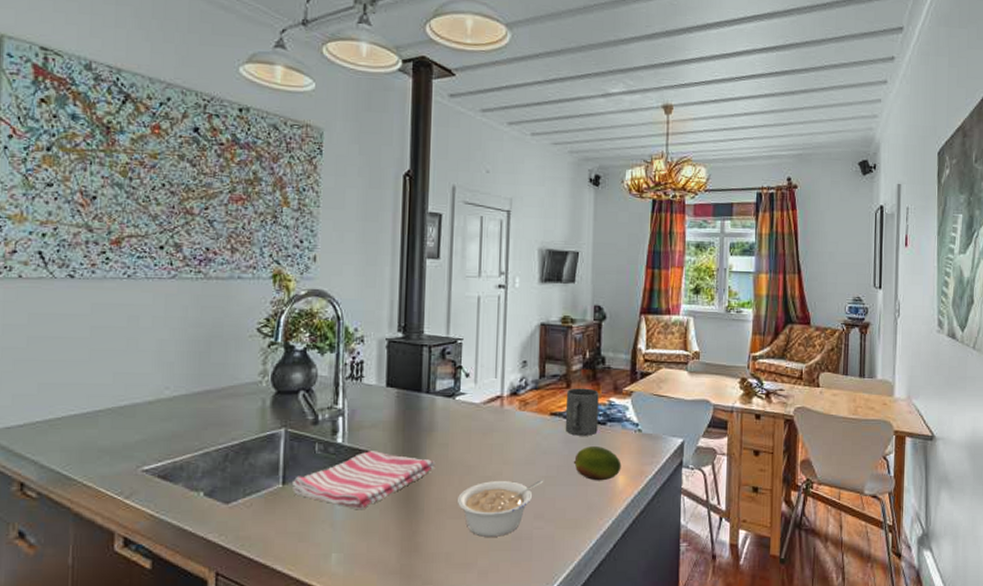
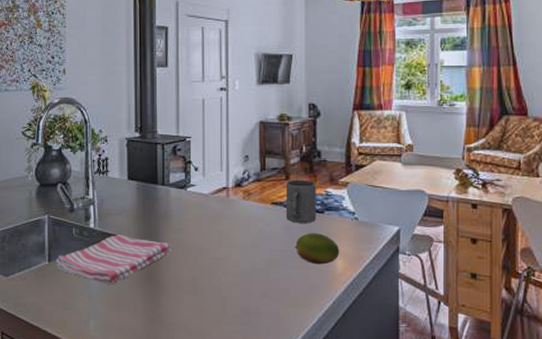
legume: present [458,480,544,537] -> none [193,262,269,312]

